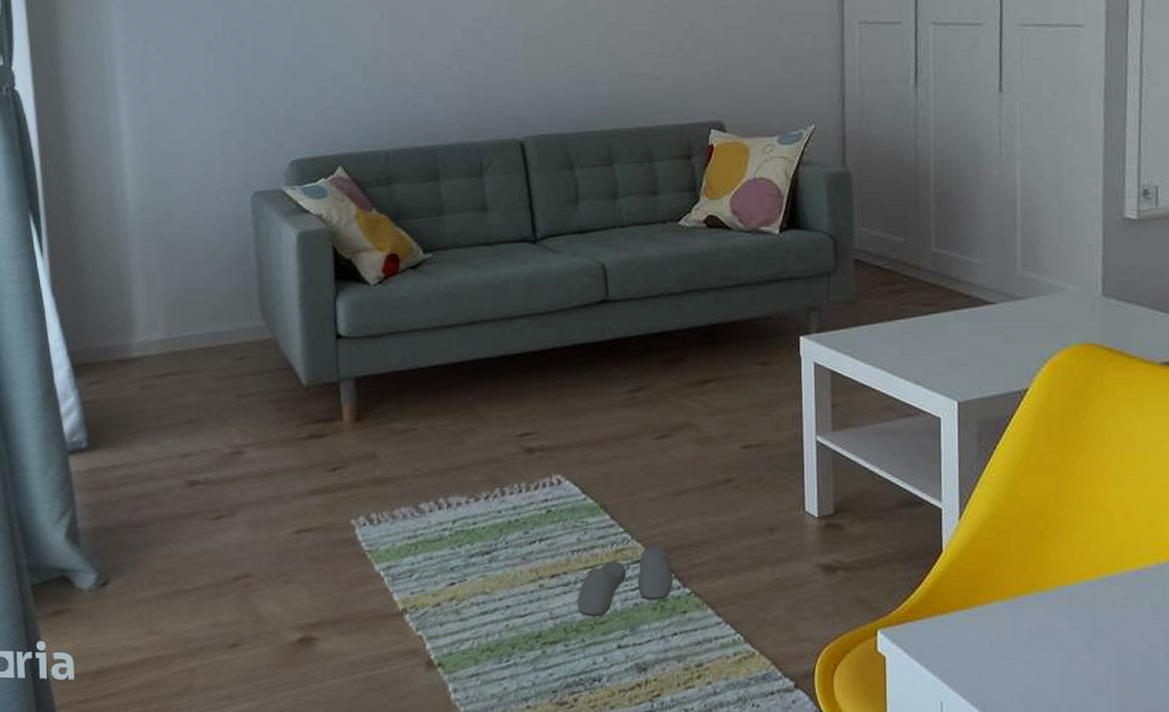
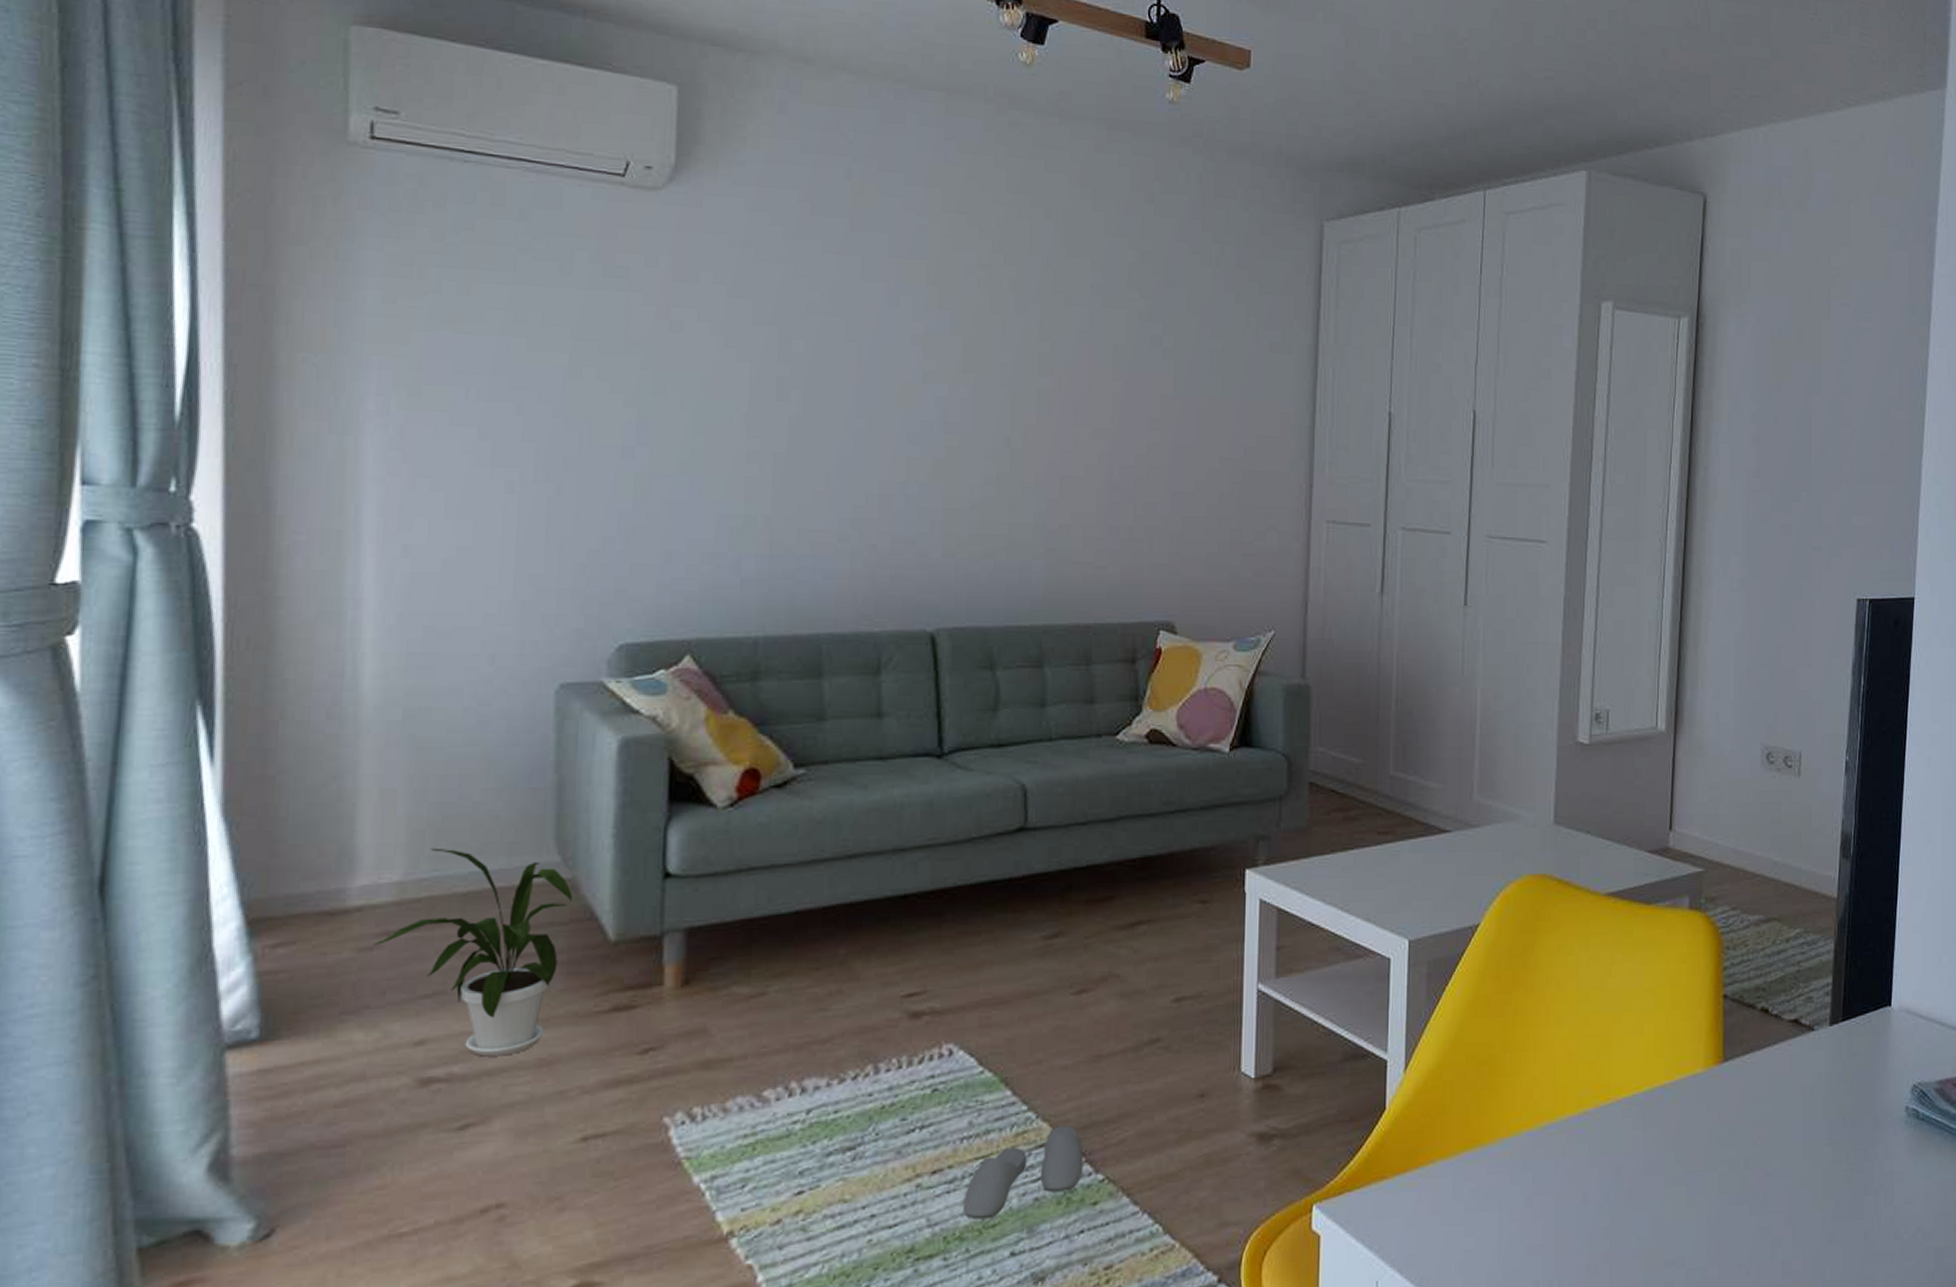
house plant: none [150,315,275,468] -> present [374,847,572,1057]

